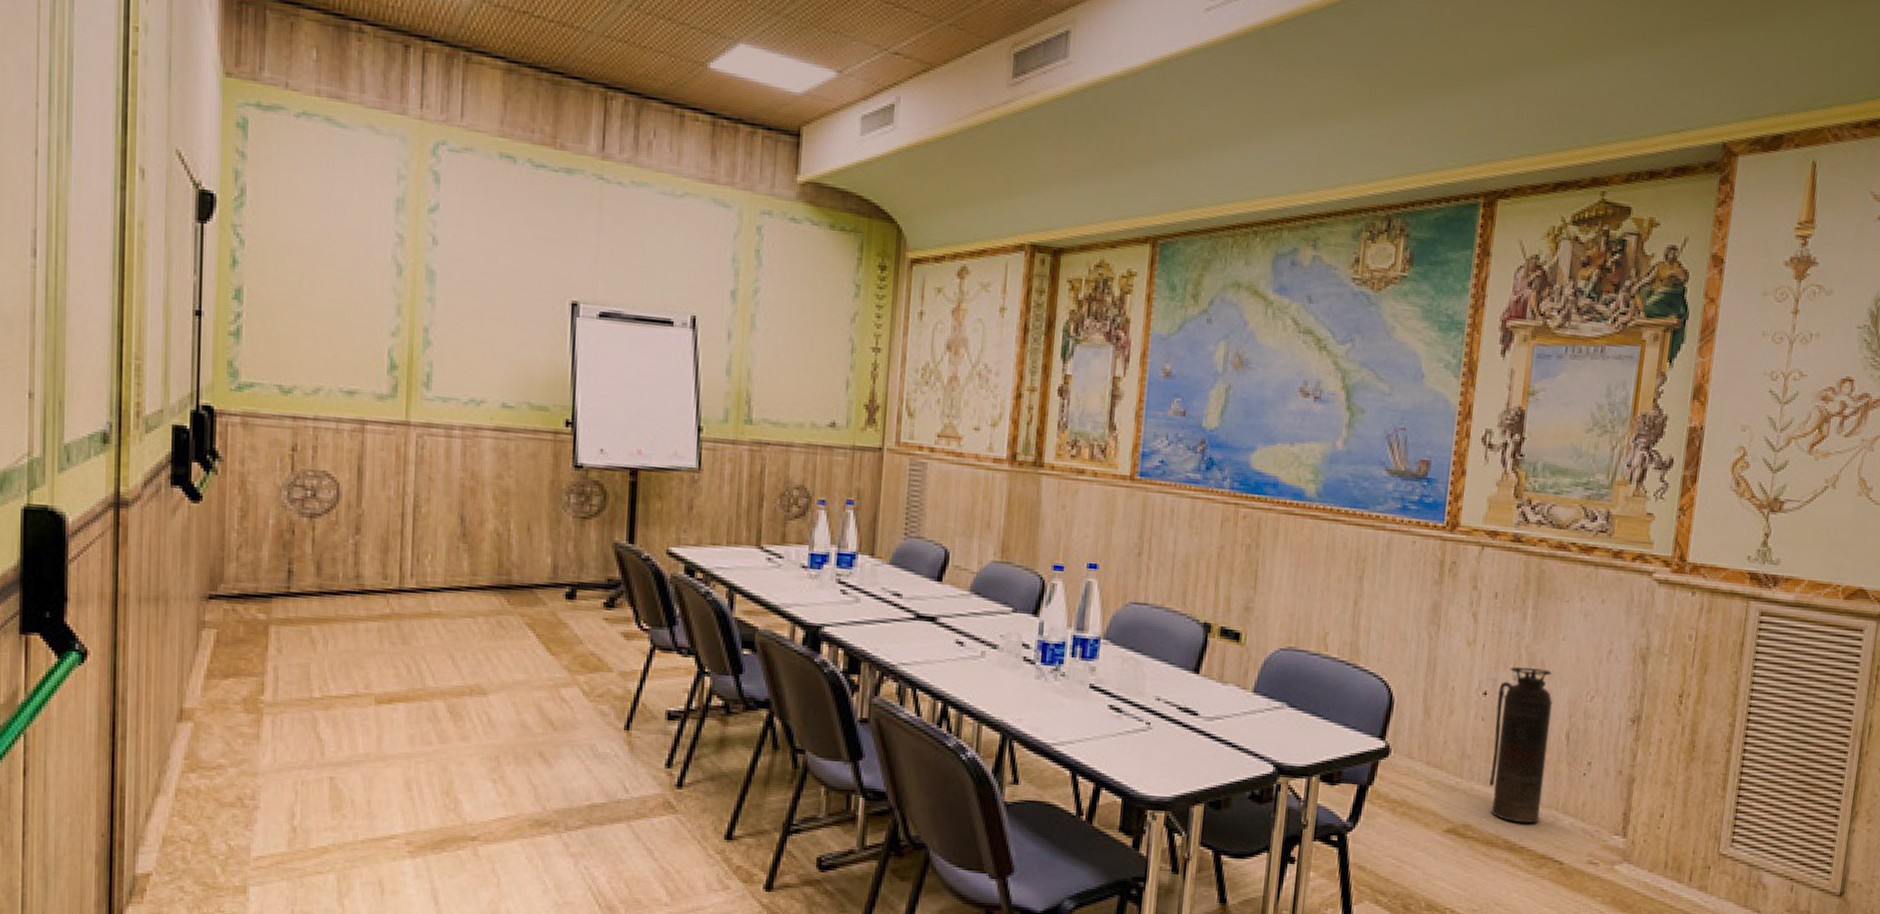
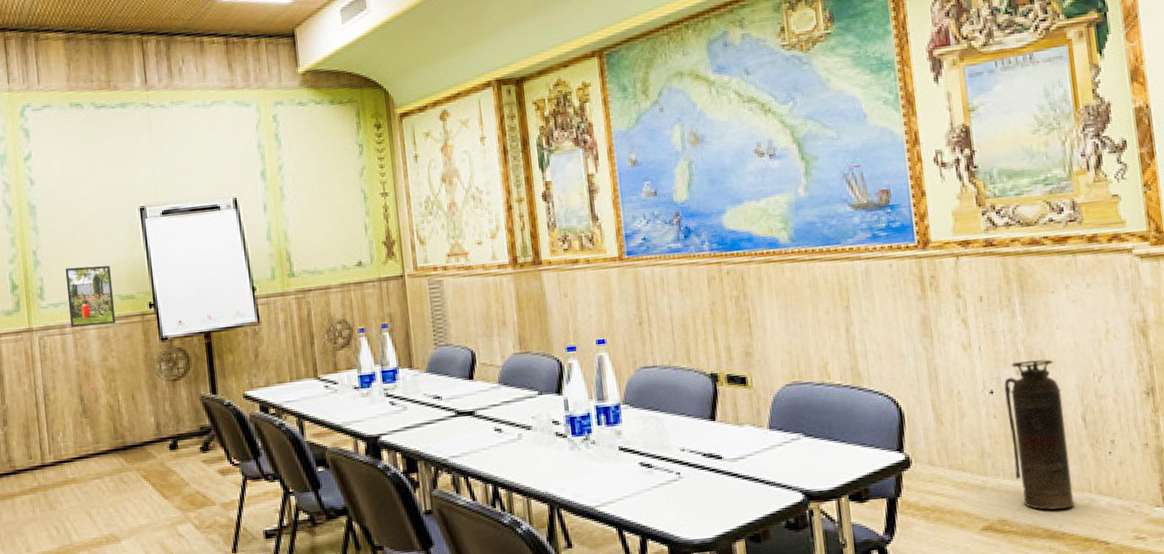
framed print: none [460,357,522,436] -> present [65,265,116,328]

